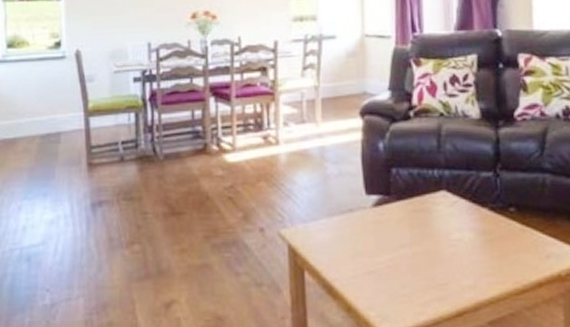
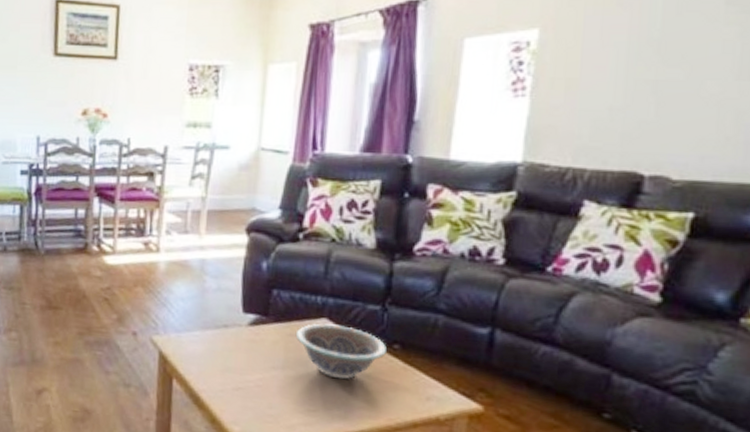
decorative bowl: none [418,195,504,249] -> present [295,323,387,380]

